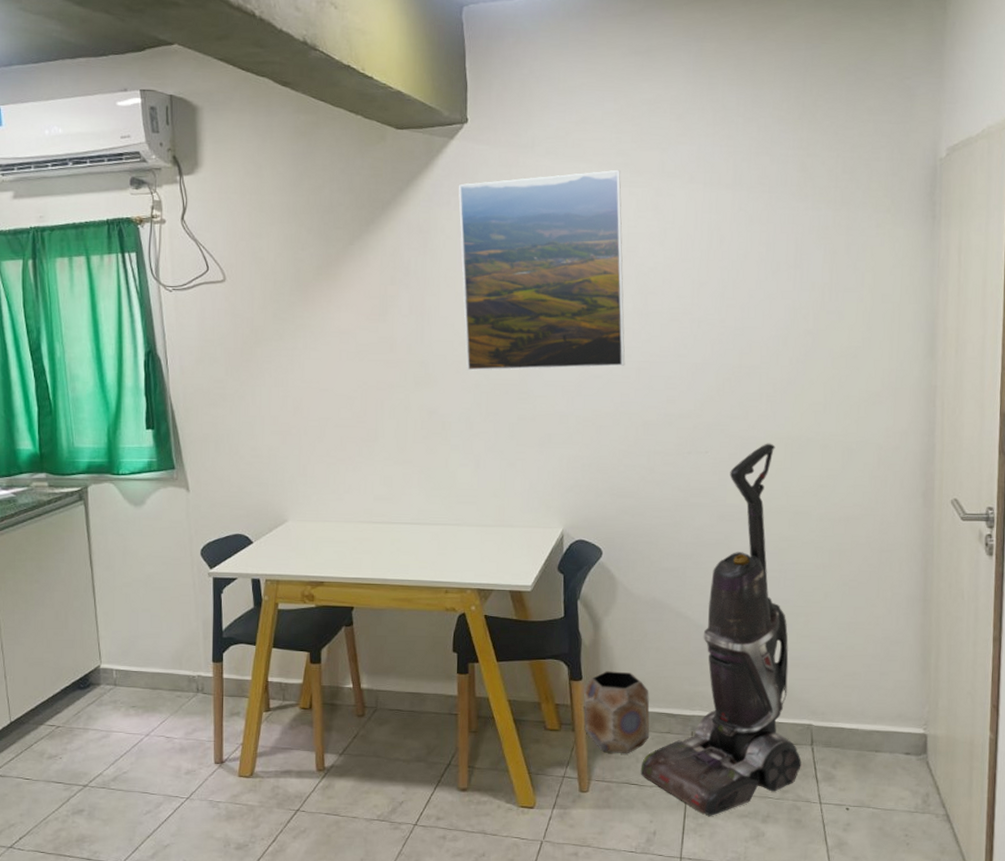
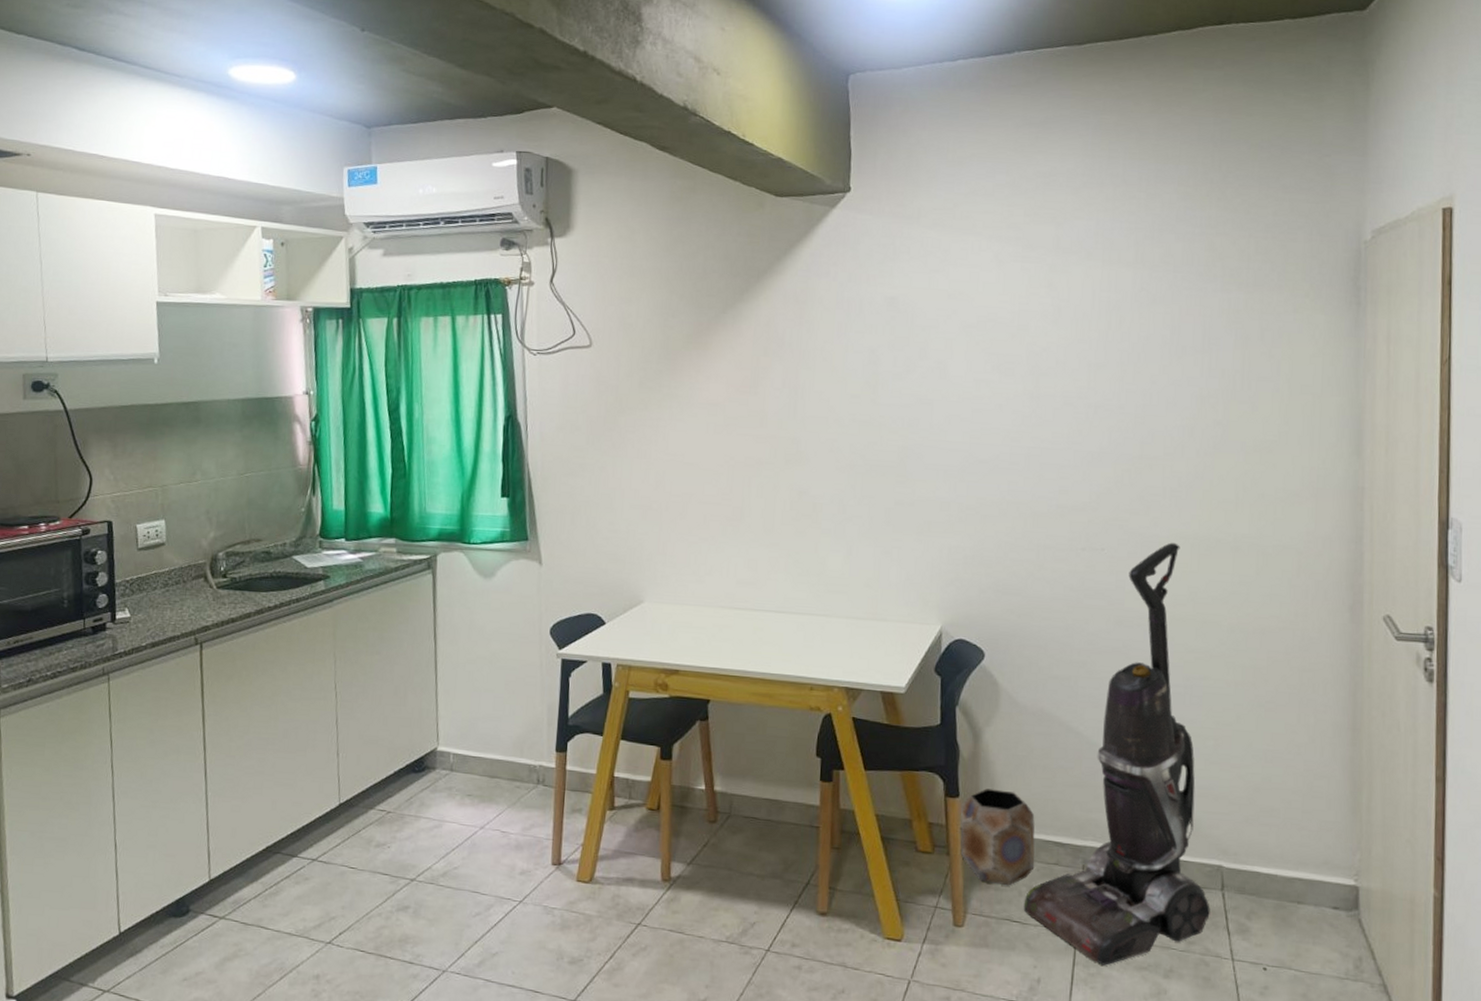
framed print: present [459,169,625,371] -> none [838,243,1014,452]

